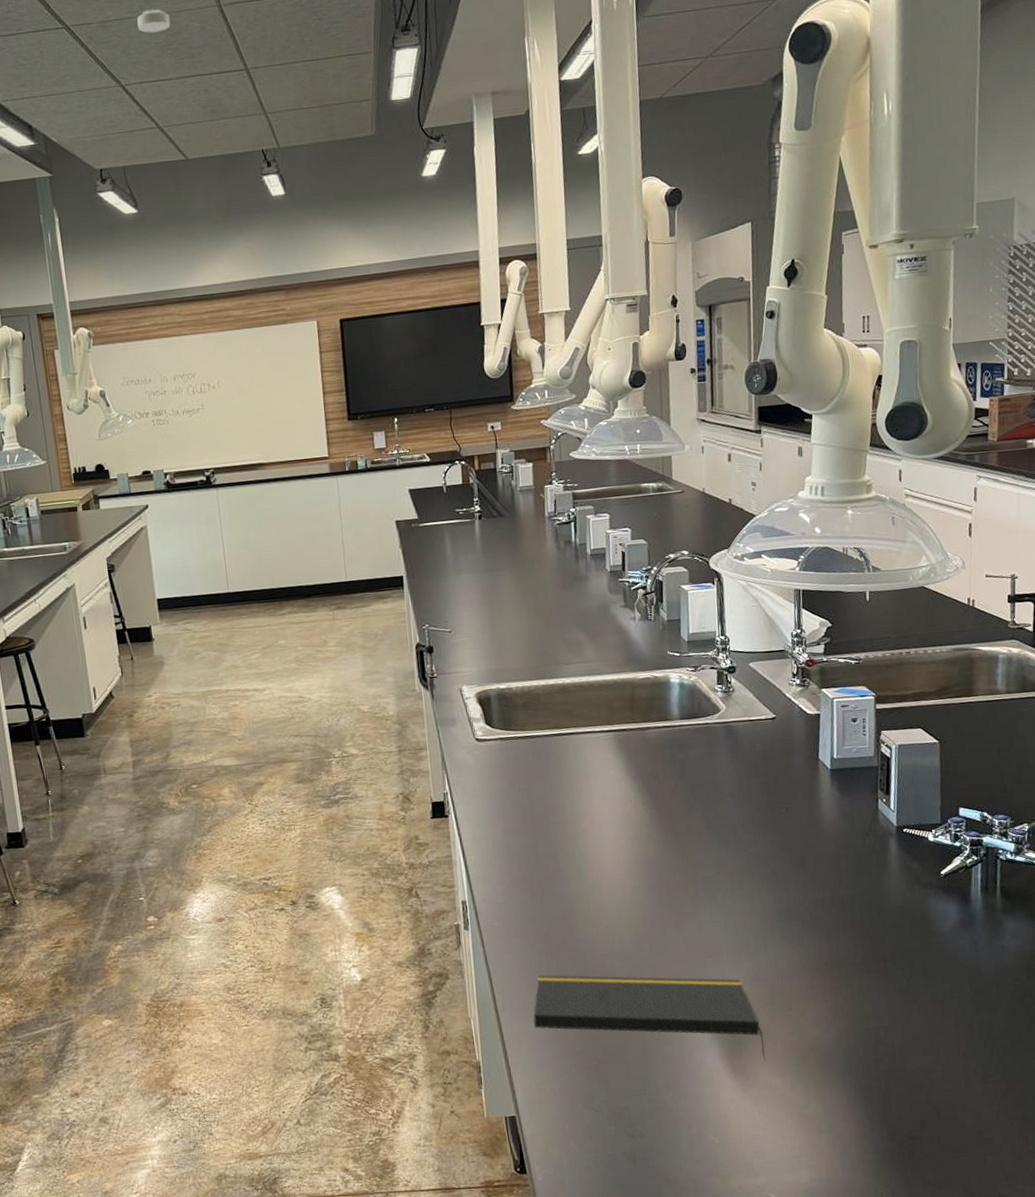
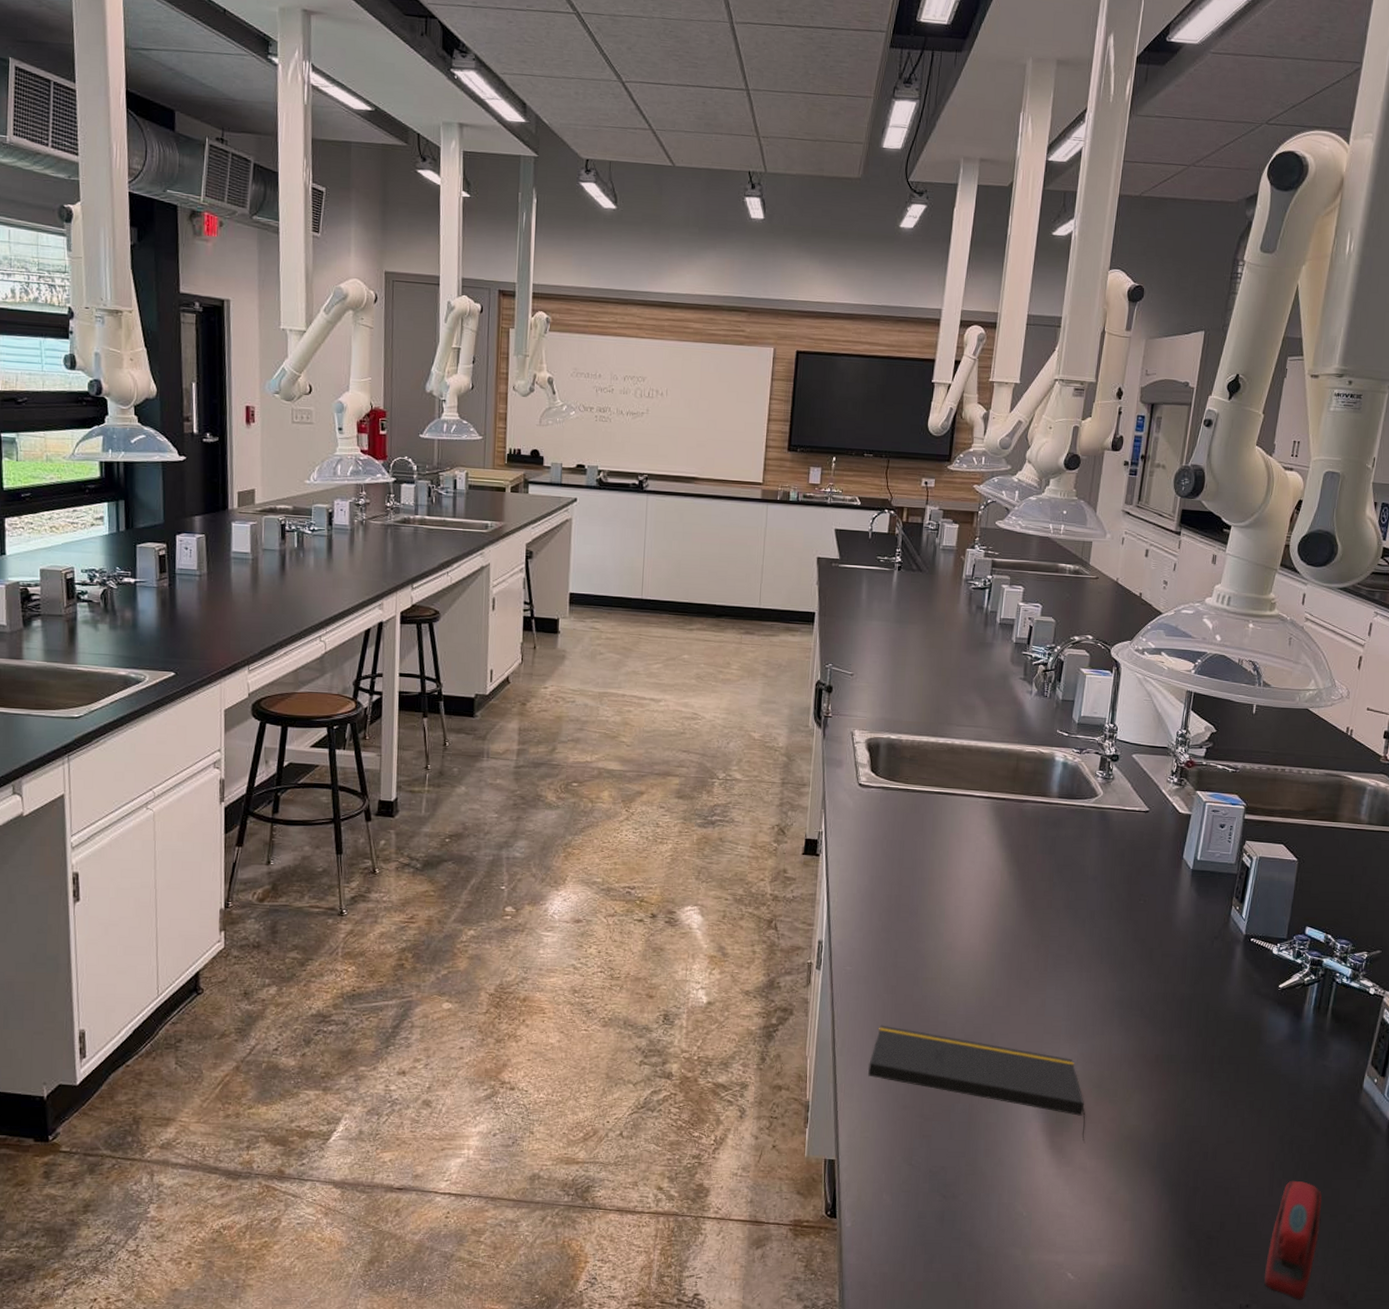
smoke detector: present [137,8,171,33] -> none [648,12,681,37]
stapler: none [974,1067,1025,1188] -> present [1264,1180,1322,1300]

